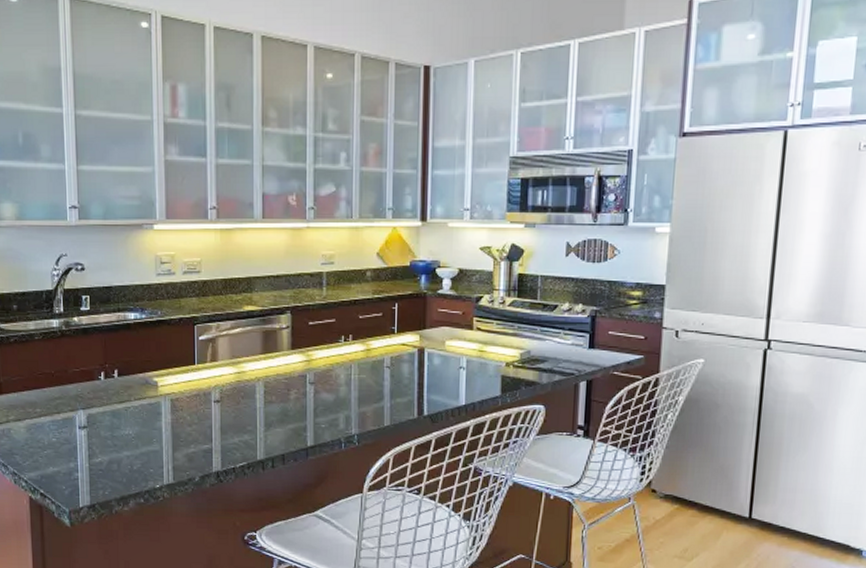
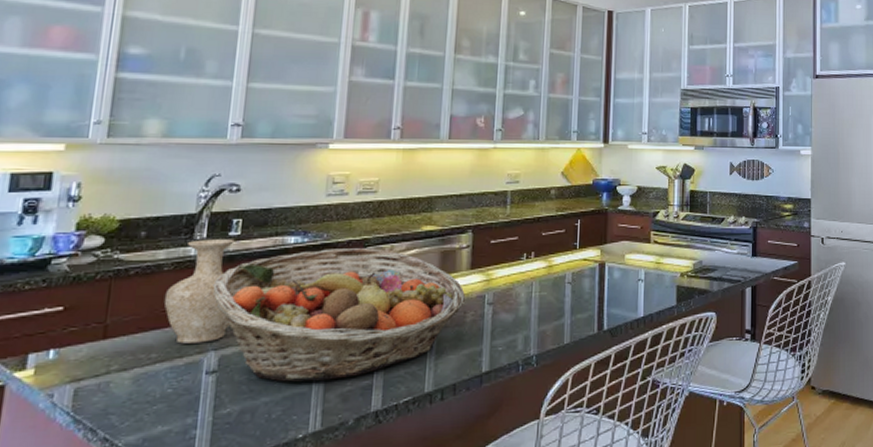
vase: none [39,313,91,403] -> present [163,239,235,344]
fruit basket: none [74,325,289,442] -> present [212,248,466,382]

